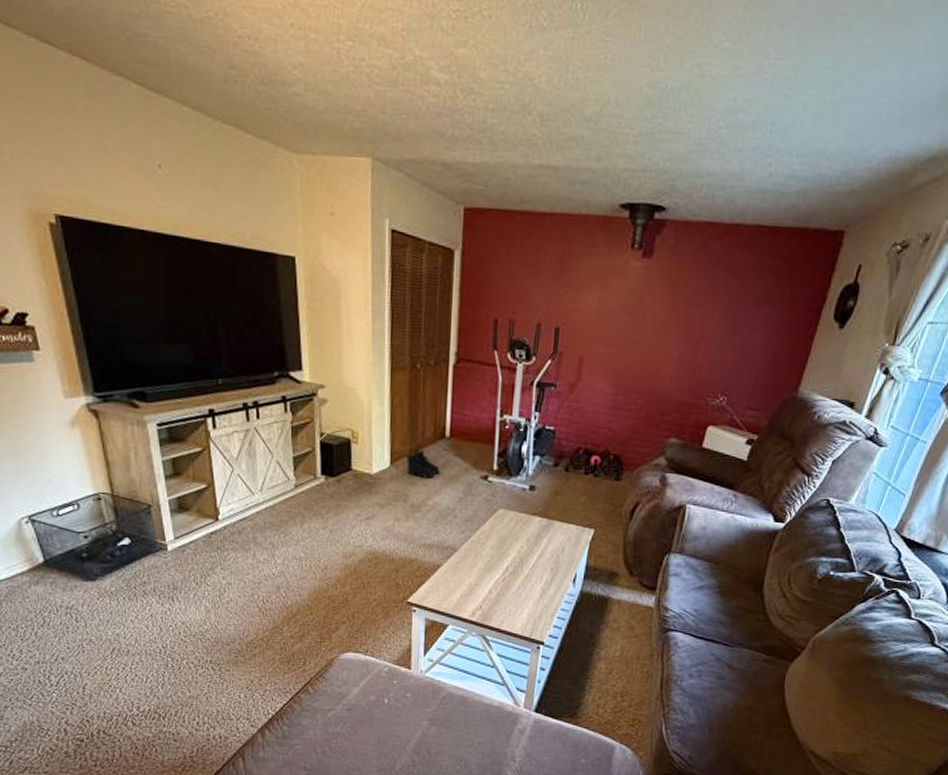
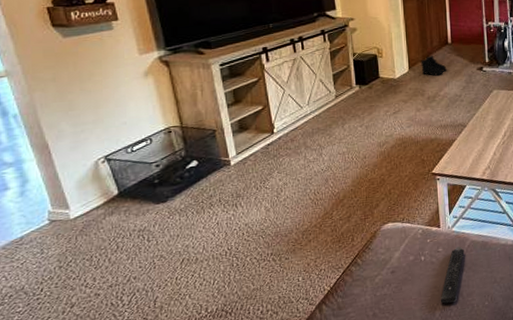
remote control: none [402,696,438,758] -> present [440,246,465,304]

